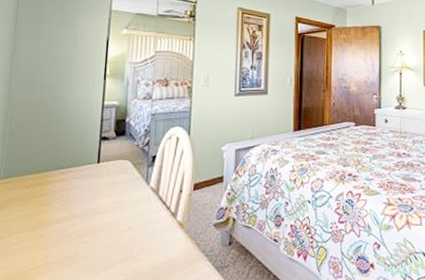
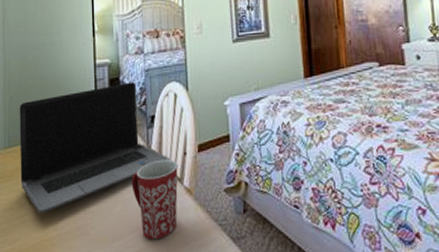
laptop computer: none [12,124,166,243] -> present [19,82,169,214]
mug: none [126,195,173,269] -> present [131,159,178,240]

